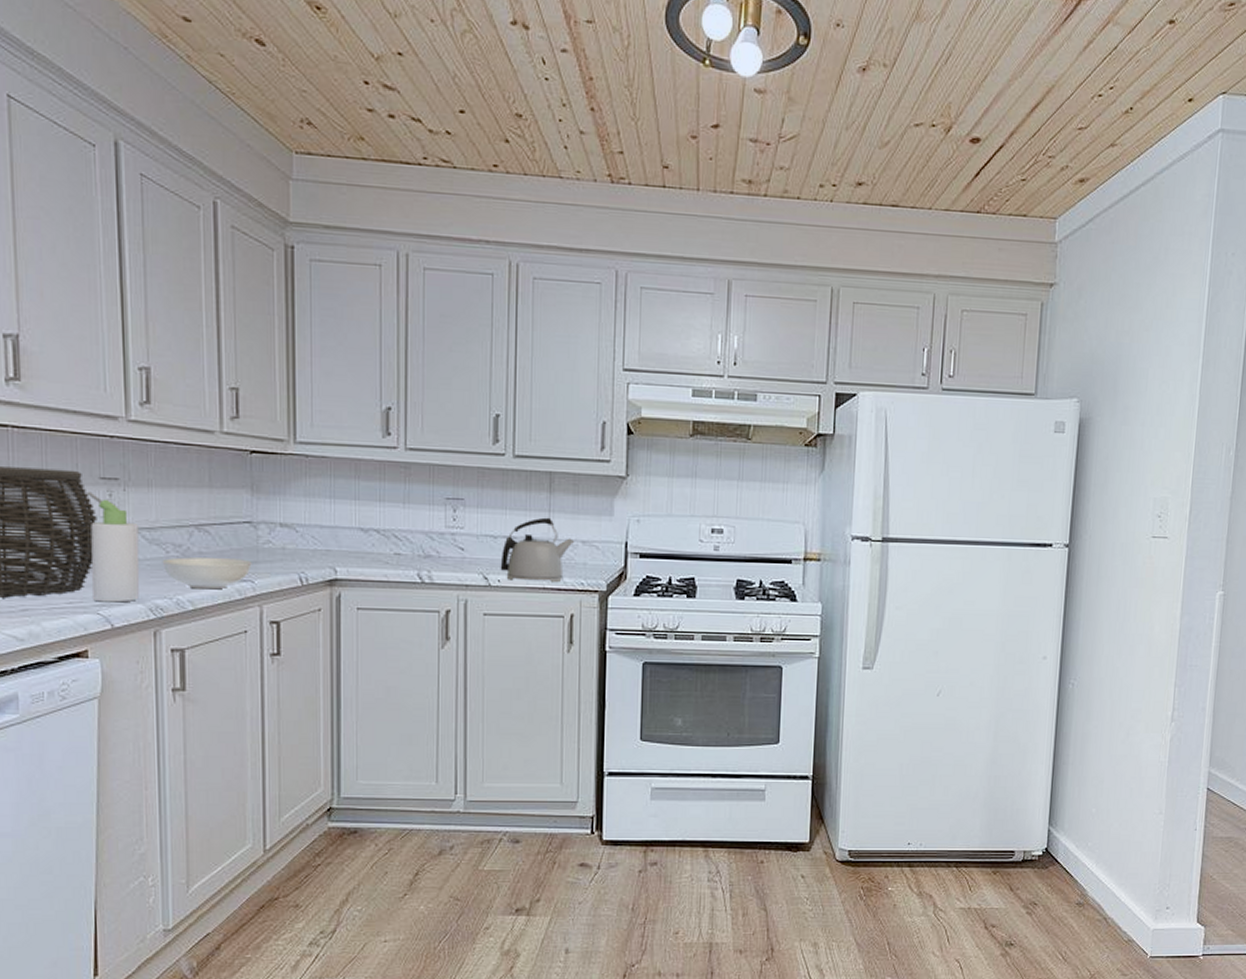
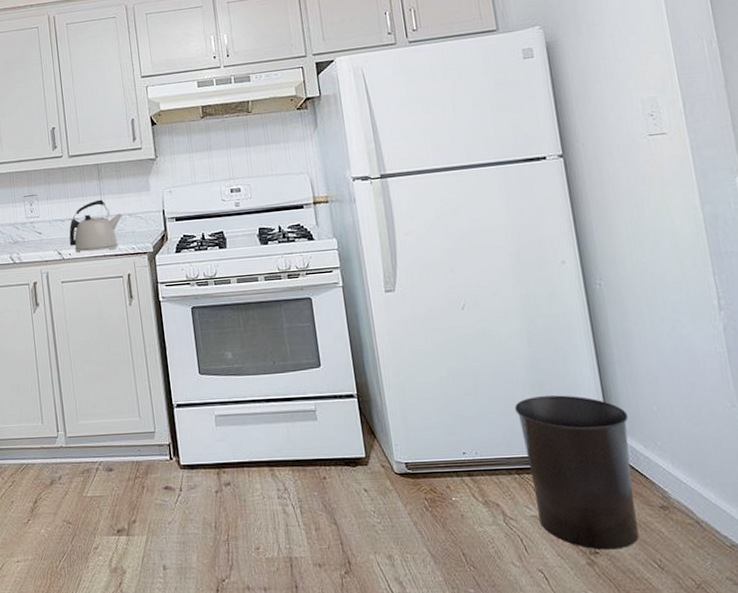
waste bin: none [966,792,1069,942] -> present [515,395,639,550]

